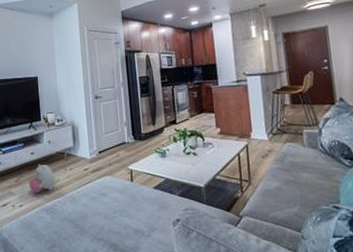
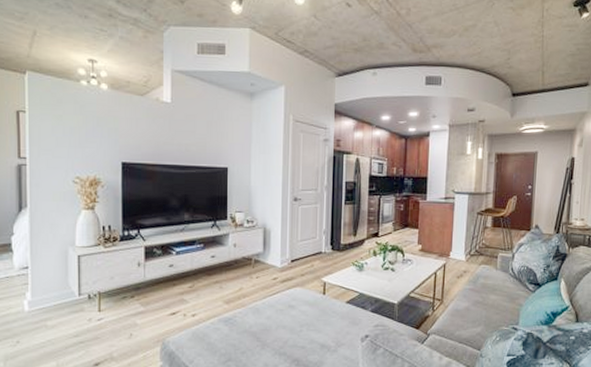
plush toy: present [28,164,57,194] -> none [205,269,239,302]

